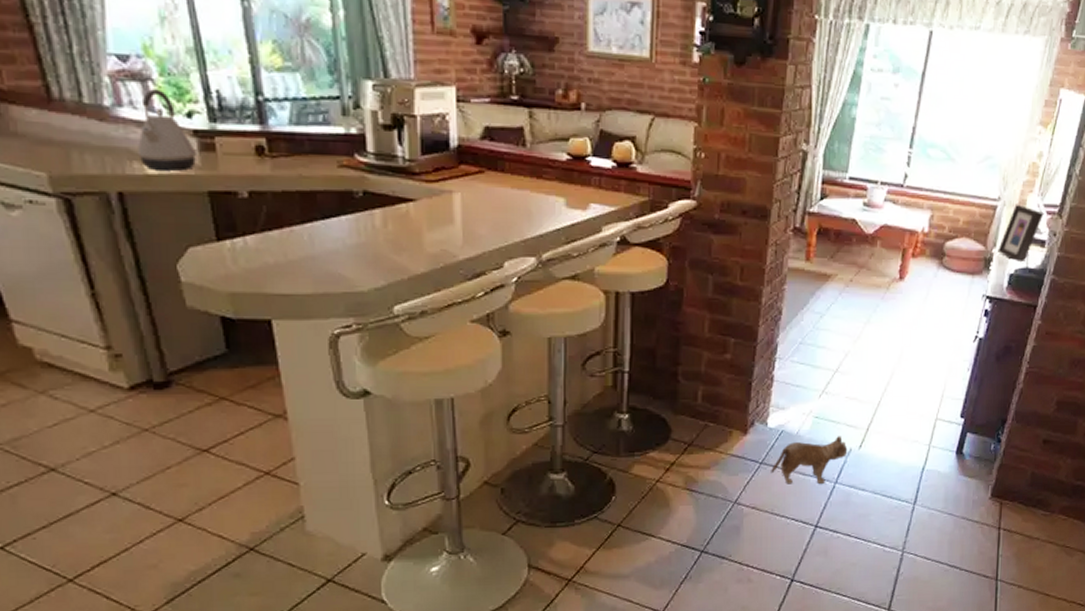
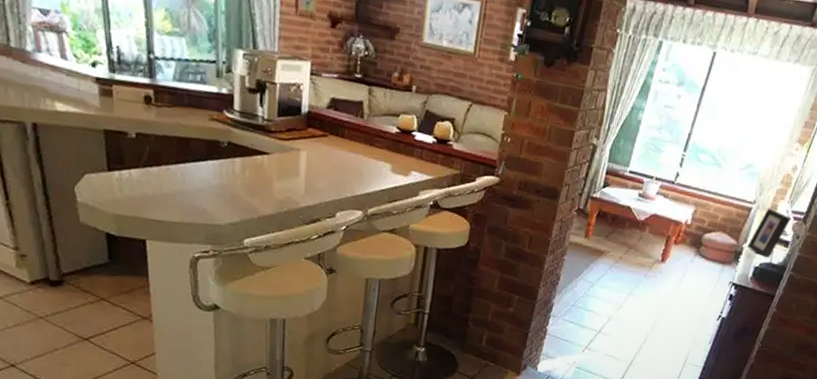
kettle: present [138,89,197,171] -> none [51,40,98,110]

